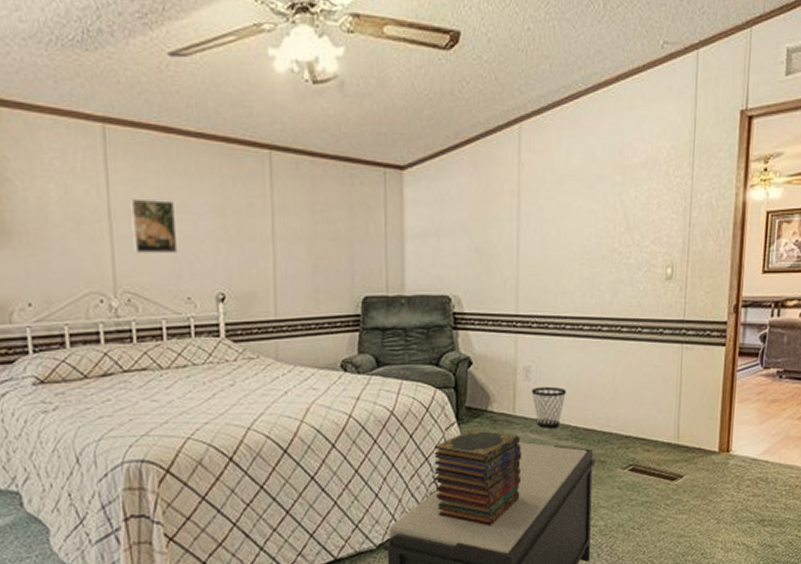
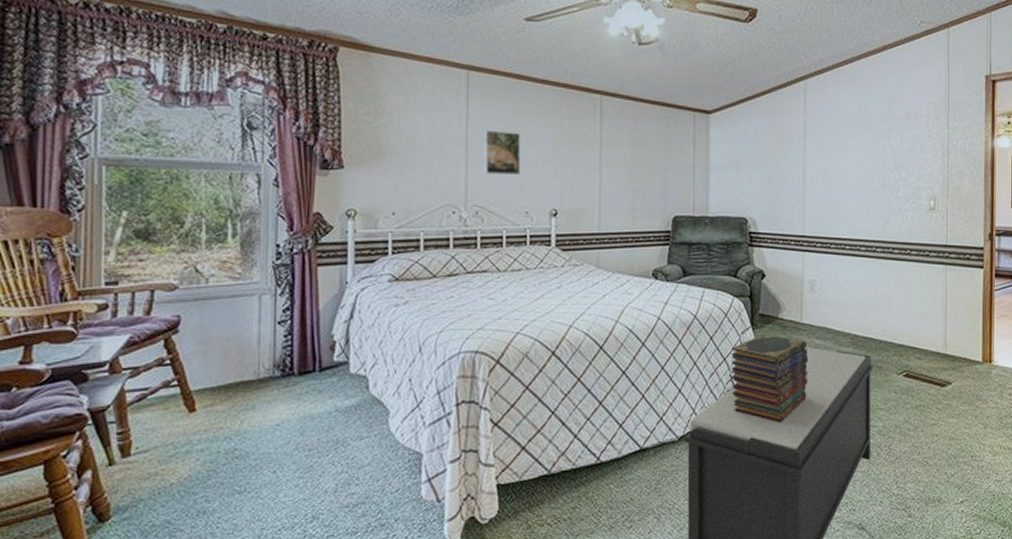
wastebasket: present [531,386,566,428] -> none [816,298,846,335]

